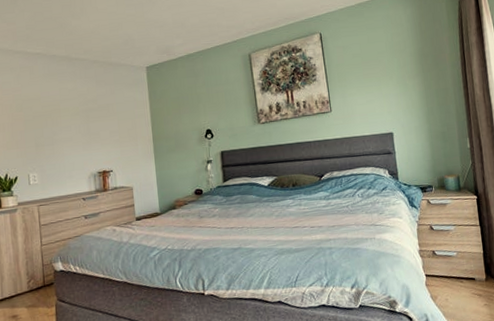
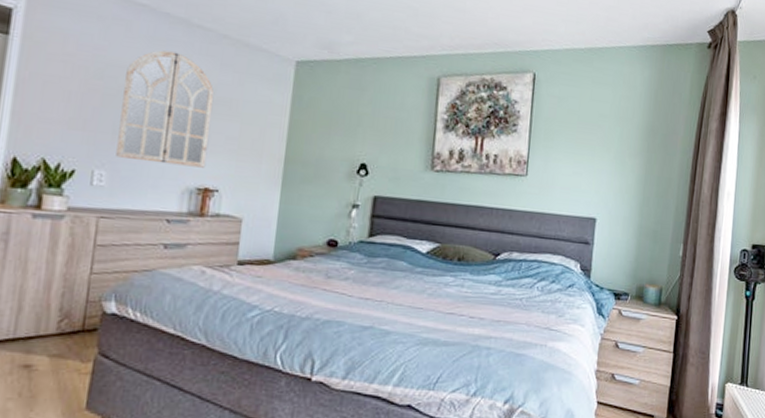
home mirror: none [36,80,101,162] -> present [116,50,215,168]

